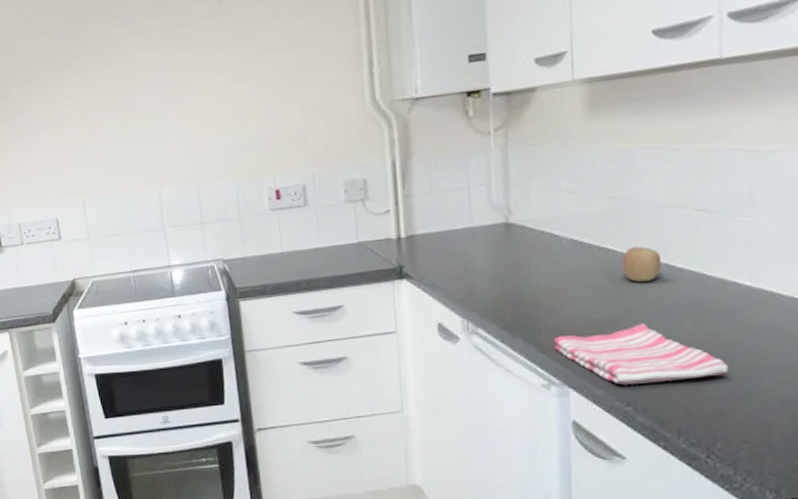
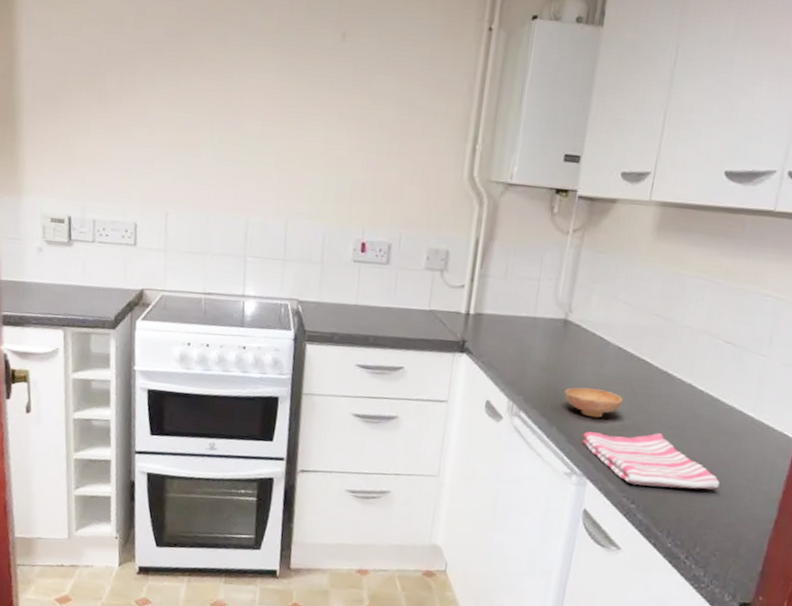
bowl: none [522,288,591,321] -> present [564,387,623,418]
apple: present [621,246,662,282] -> none [654,363,688,397]

